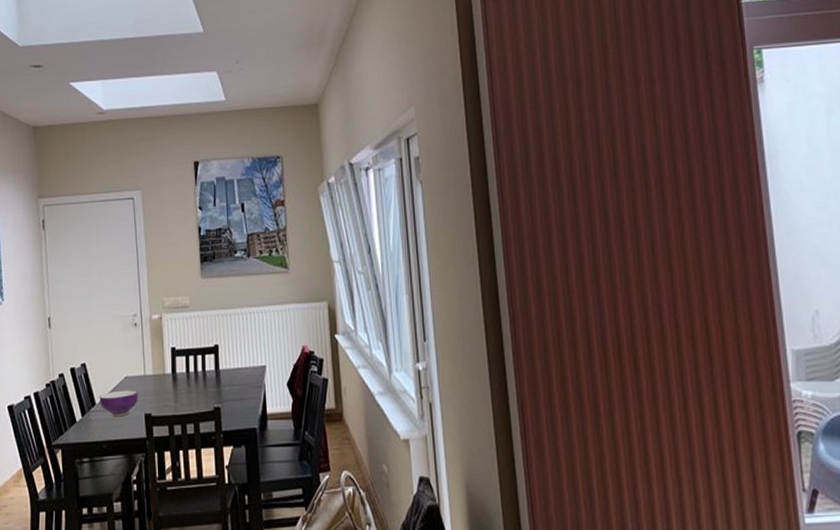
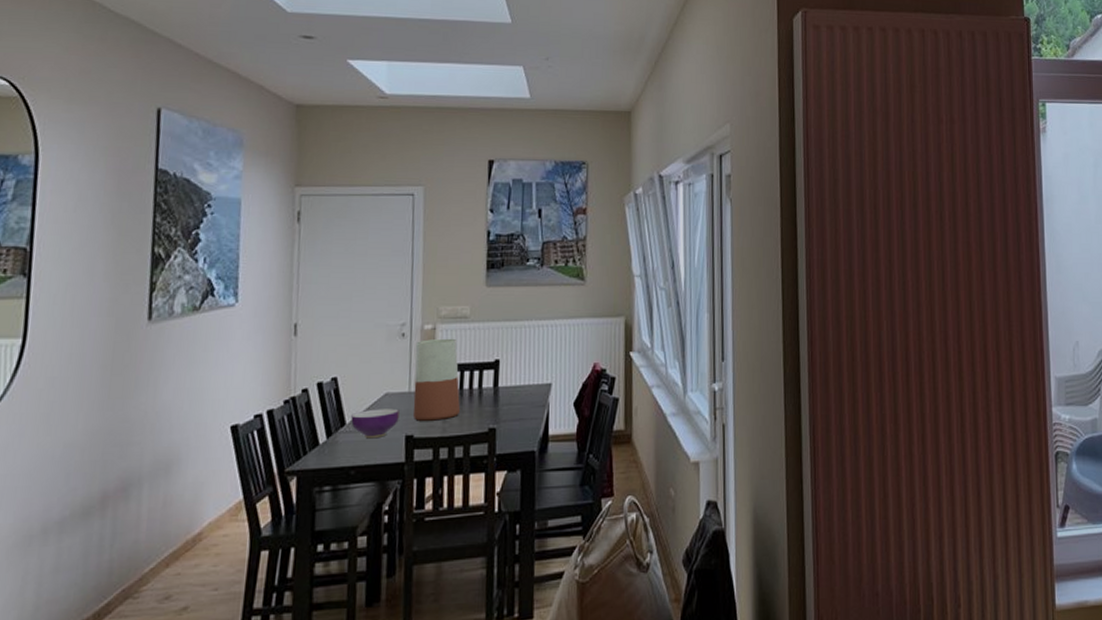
vase: none [146,326,188,401] -> present [413,338,460,421]

